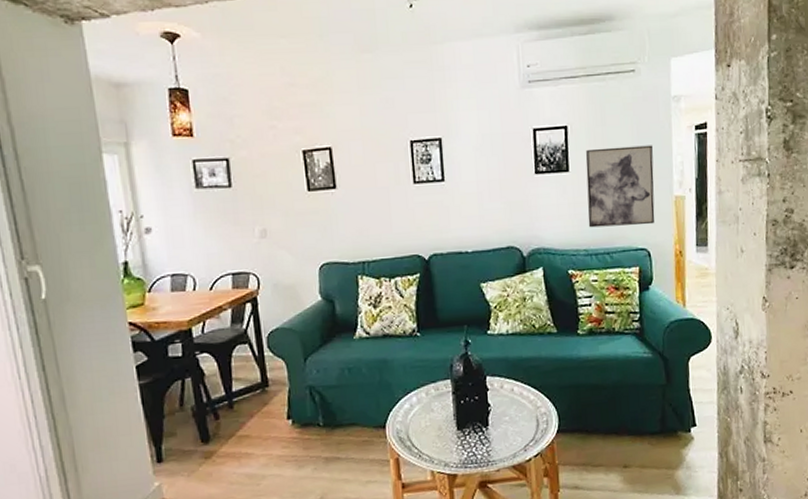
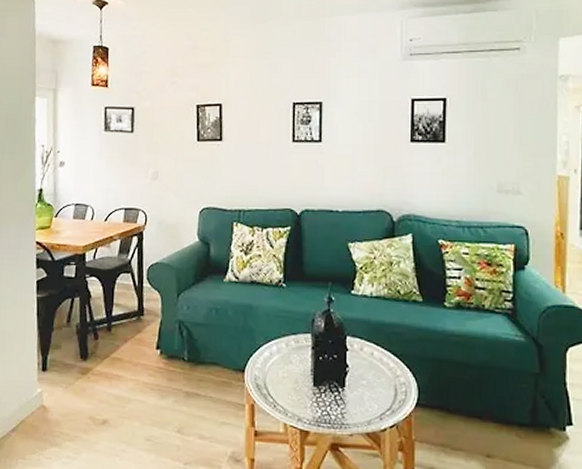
wall art: present [585,145,655,228] -> none [462,122,536,203]

